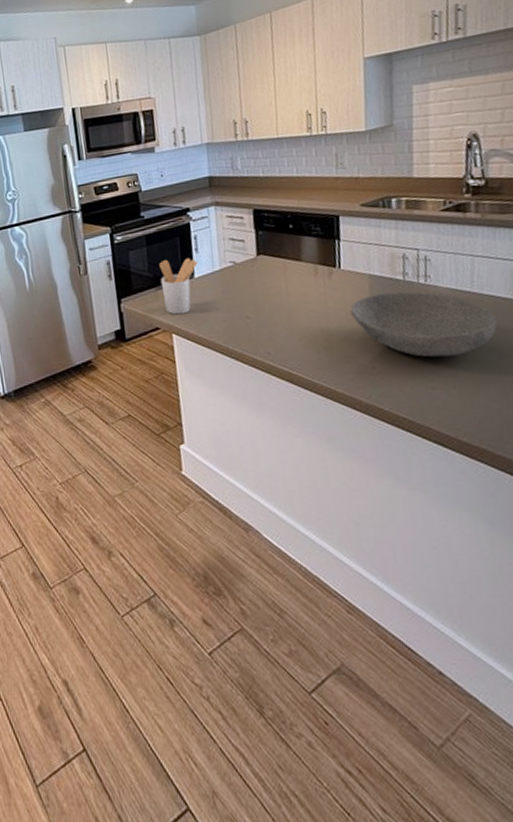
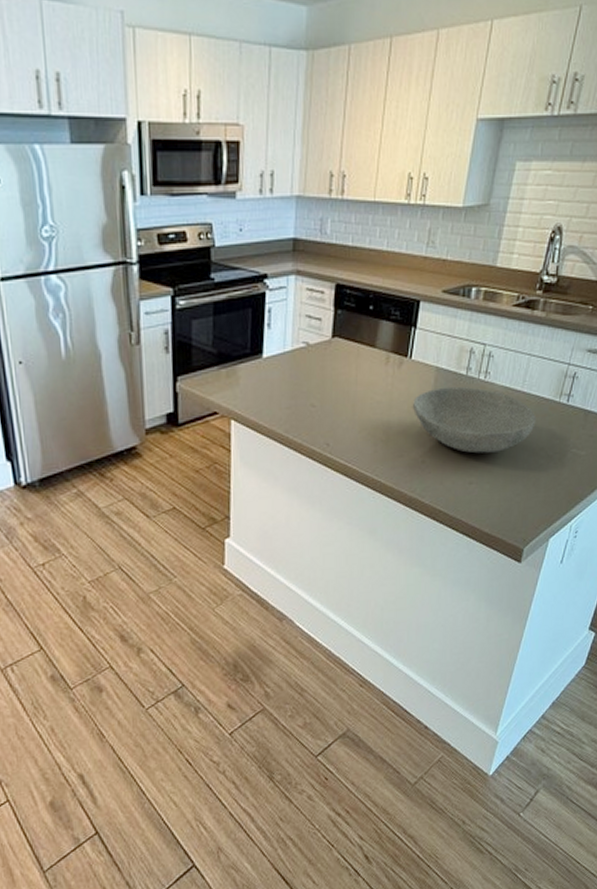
utensil holder: present [159,258,198,315] -> none [224,333,269,399]

